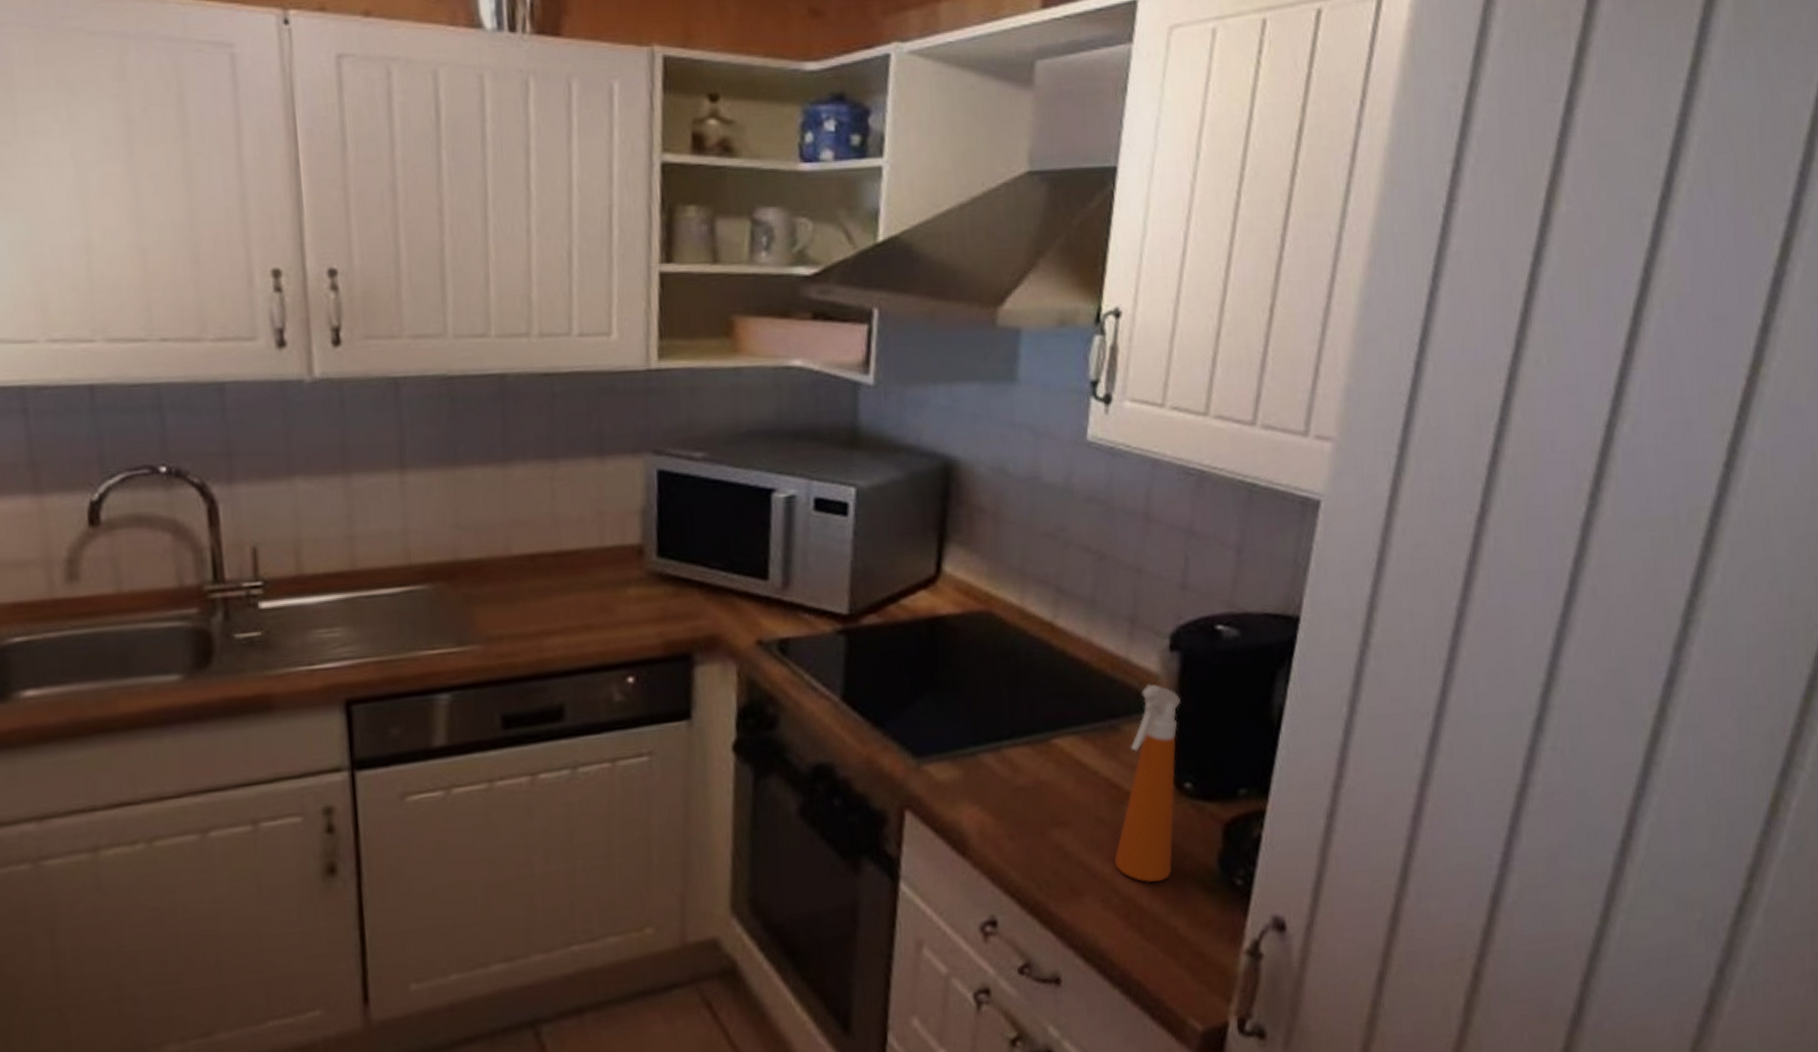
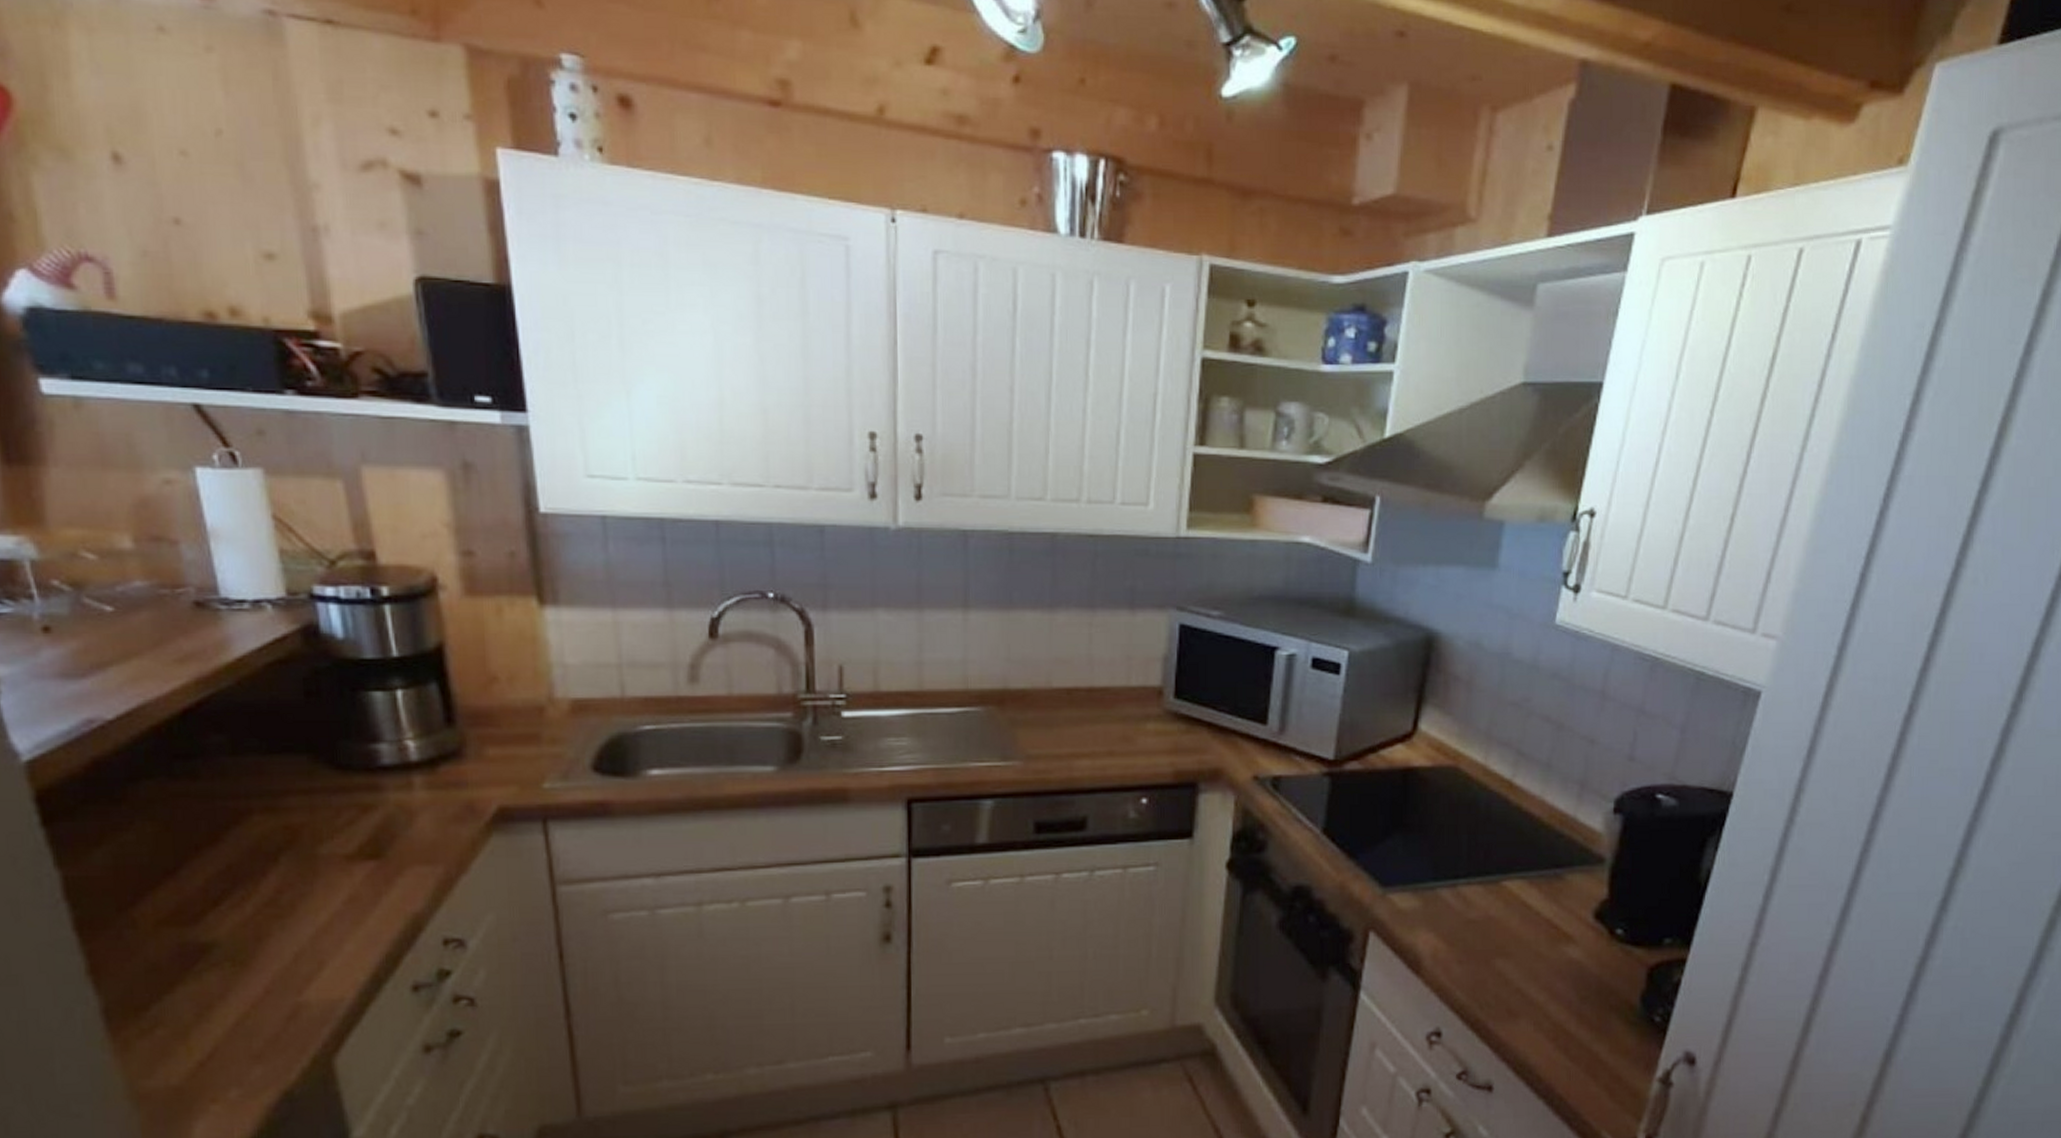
spray bottle: present [1115,684,1181,883] -> none [1549,840,1619,1013]

